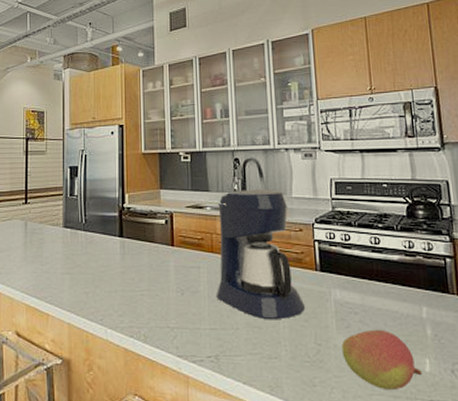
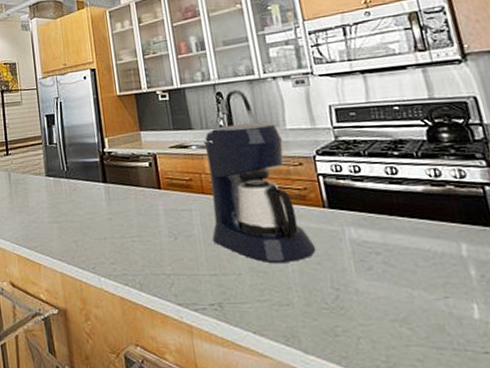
fruit: present [342,329,423,391] -> none [364,271,471,341]

